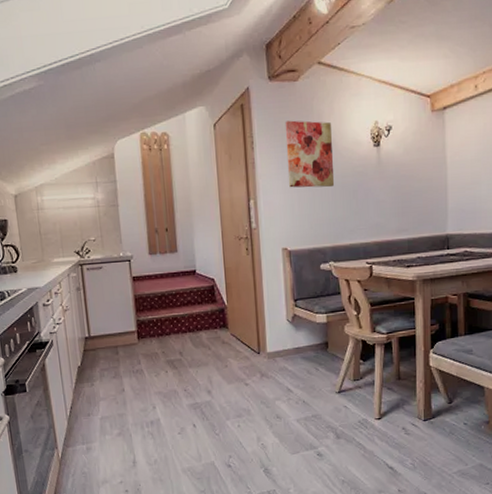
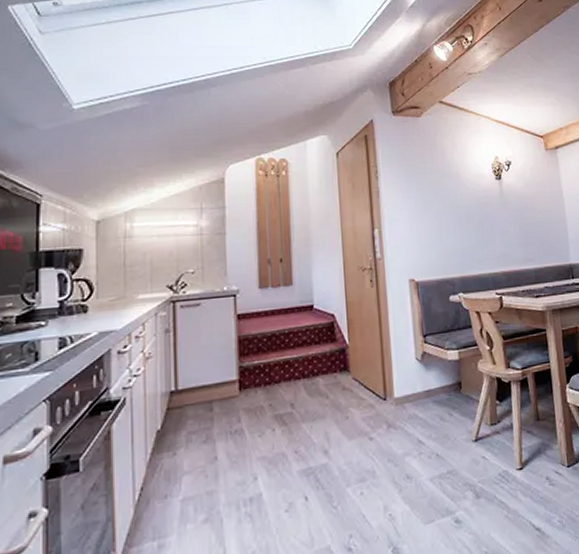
wall art: present [285,120,335,188] -> none [409,152,461,218]

